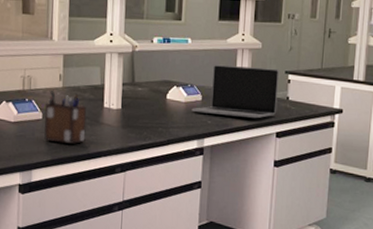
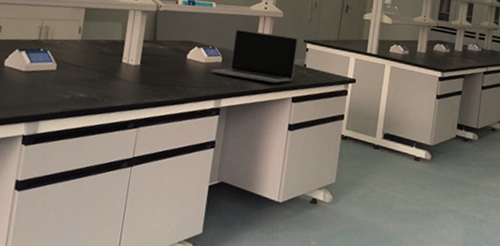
desk organizer: present [43,89,87,144] -> none [56,41,105,97]

